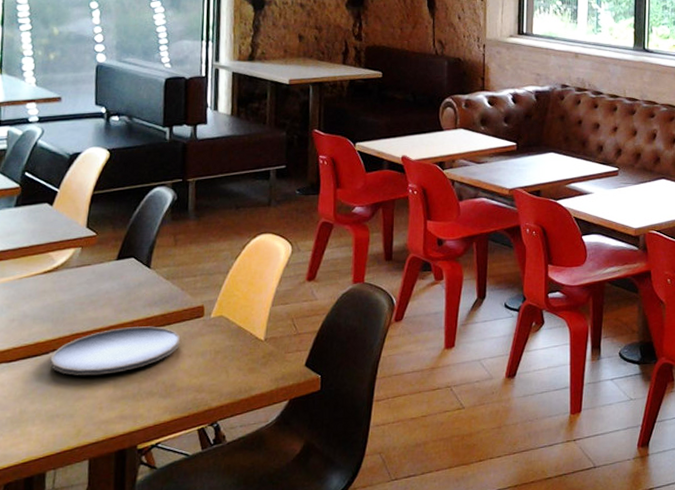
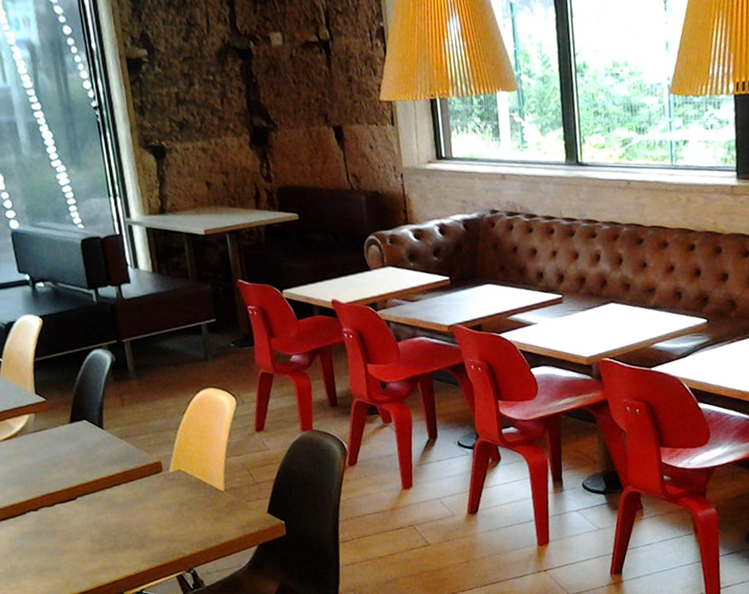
plate: present [50,326,181,376] -> none [28,483,145,532]

